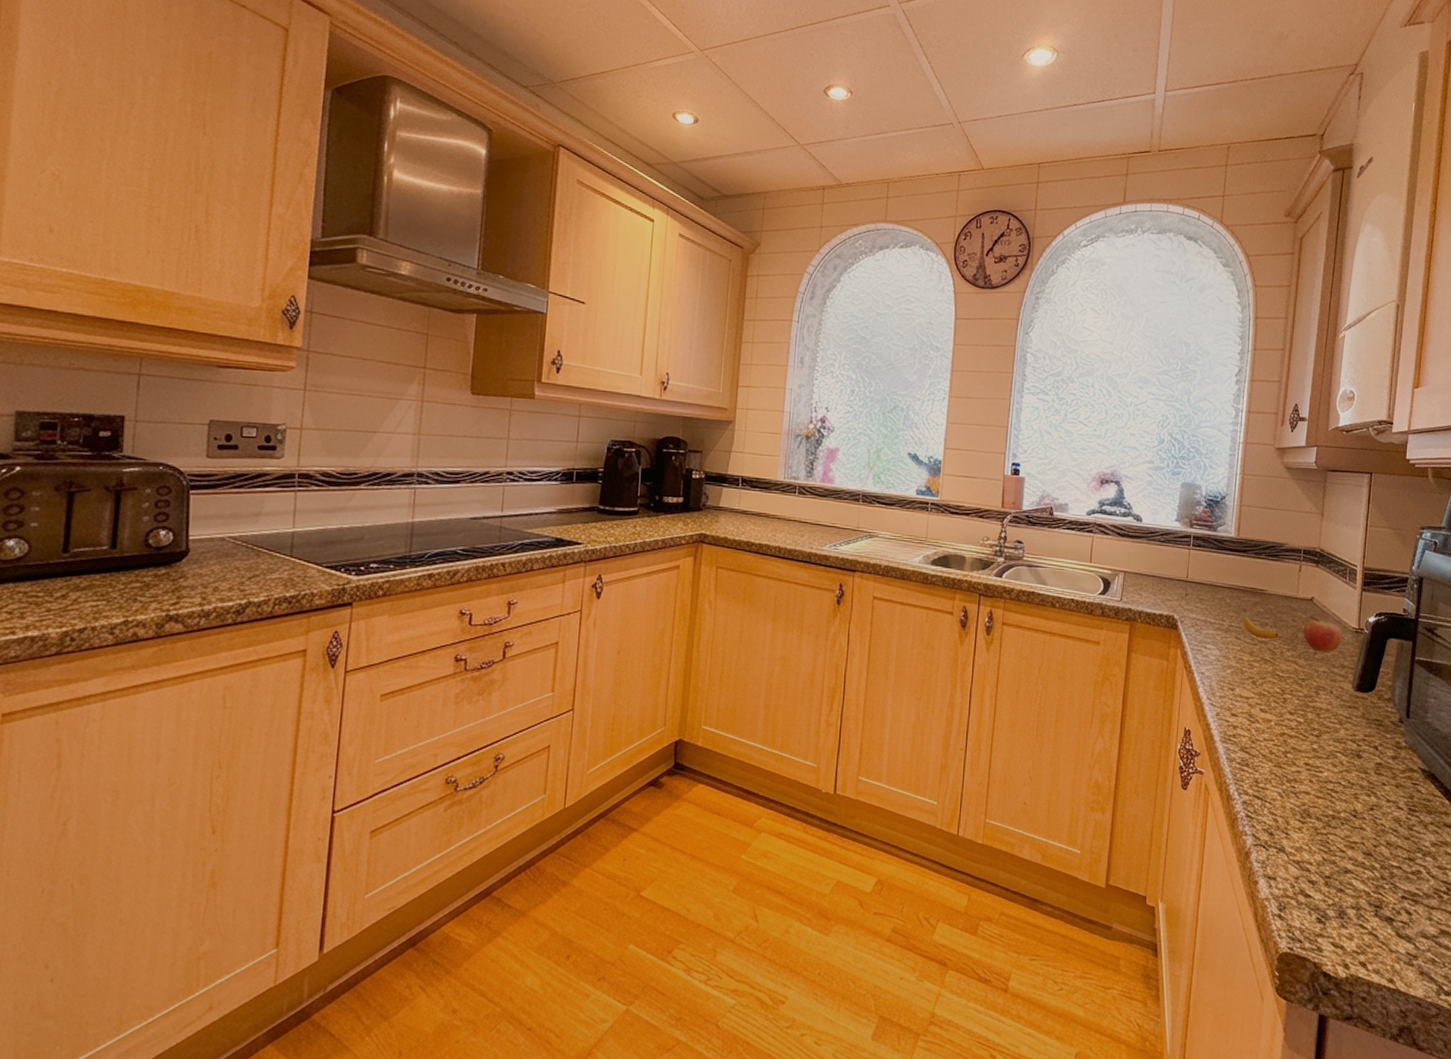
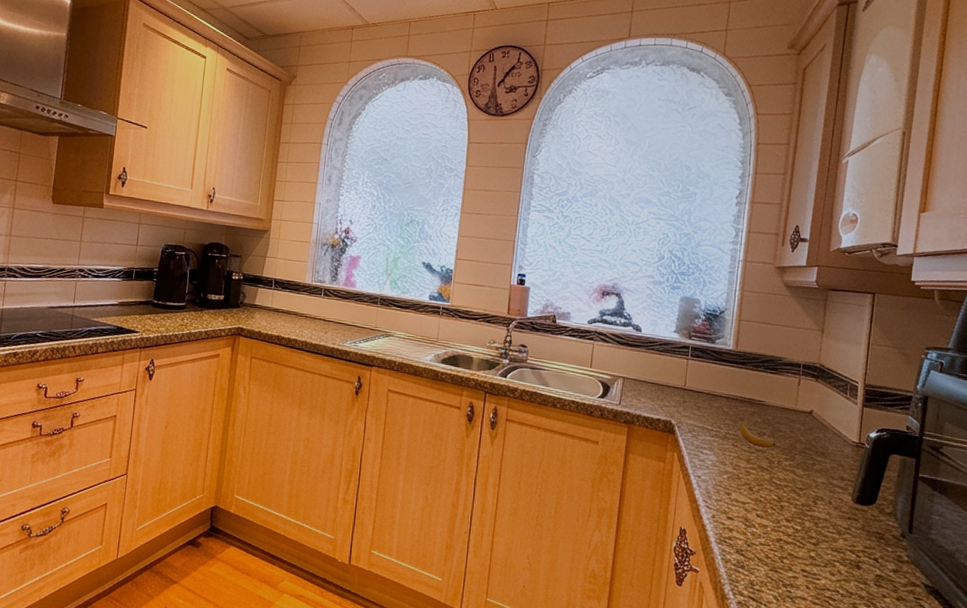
fruit: present [1304,617,1342,652] -> none [802,429,842,464]

